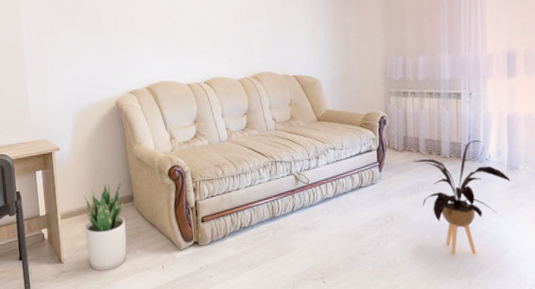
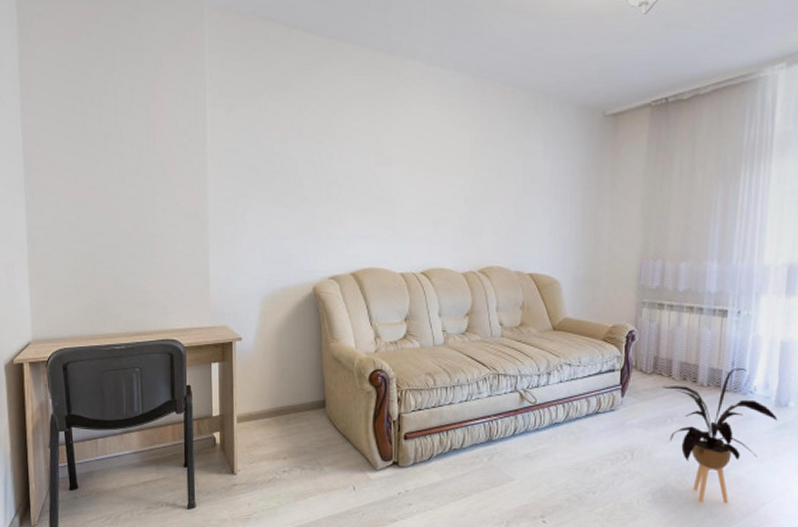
planter: present [84,181,127,271] -> none [265,383,314,487]

